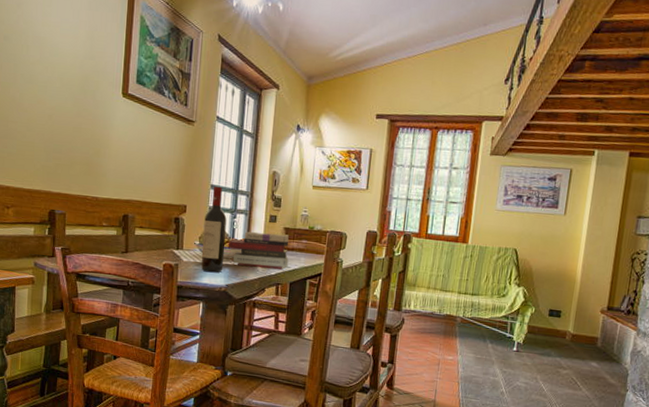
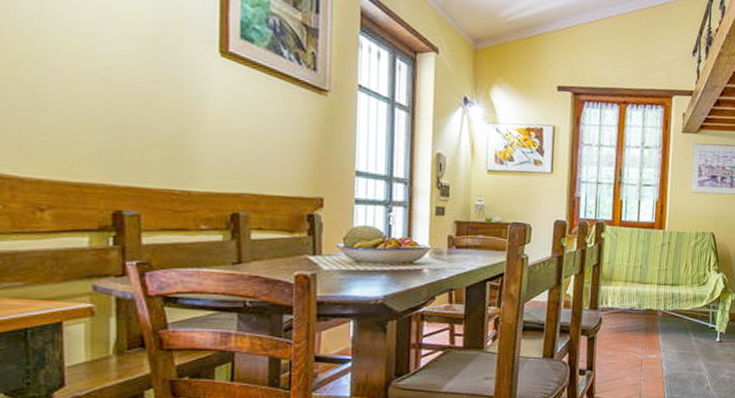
wine bottle: present [200,186,227,273] -> none [347,172,380,282]
books: present [229,231,289,270] -> none [384,227,463,272]

